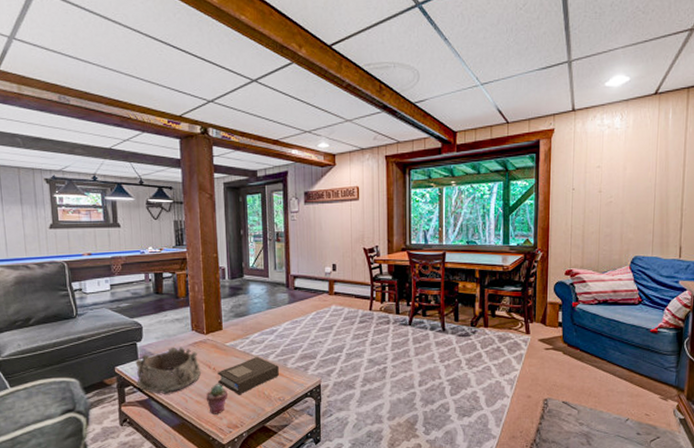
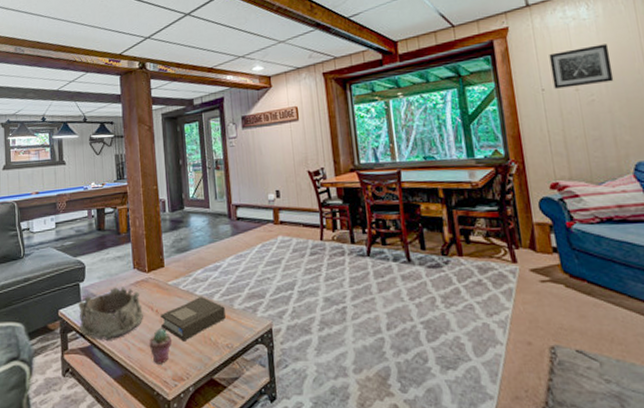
wall art: none [582,153,632,189] -> present [549,44,614,89]

